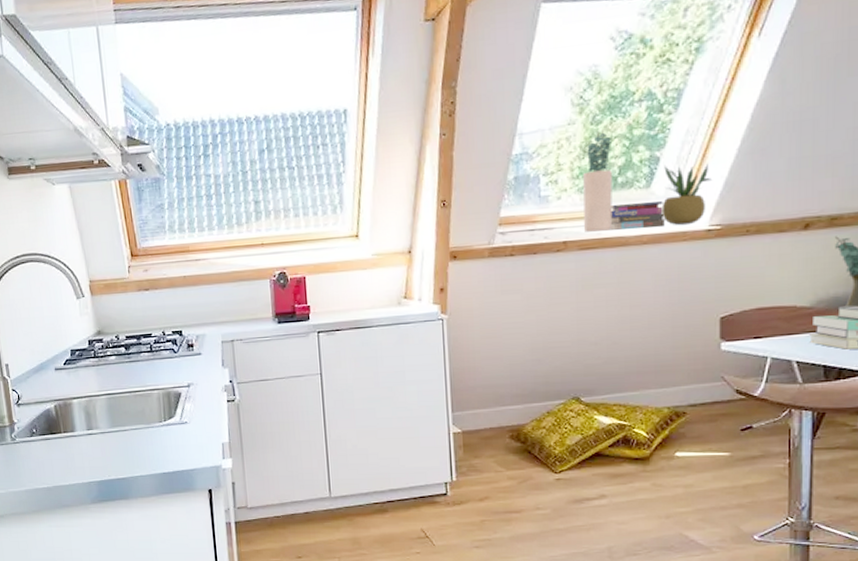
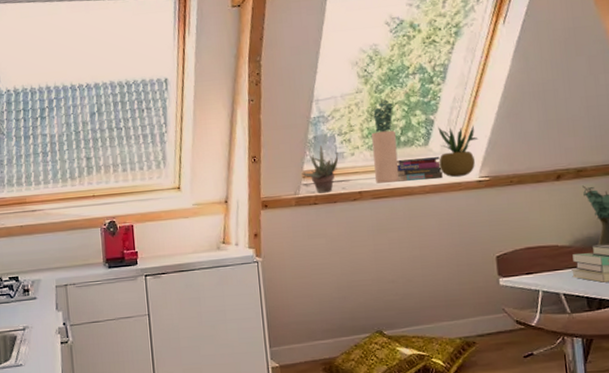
succulent plant: none [498,188,542,244] -> present [302,146,339,194]

